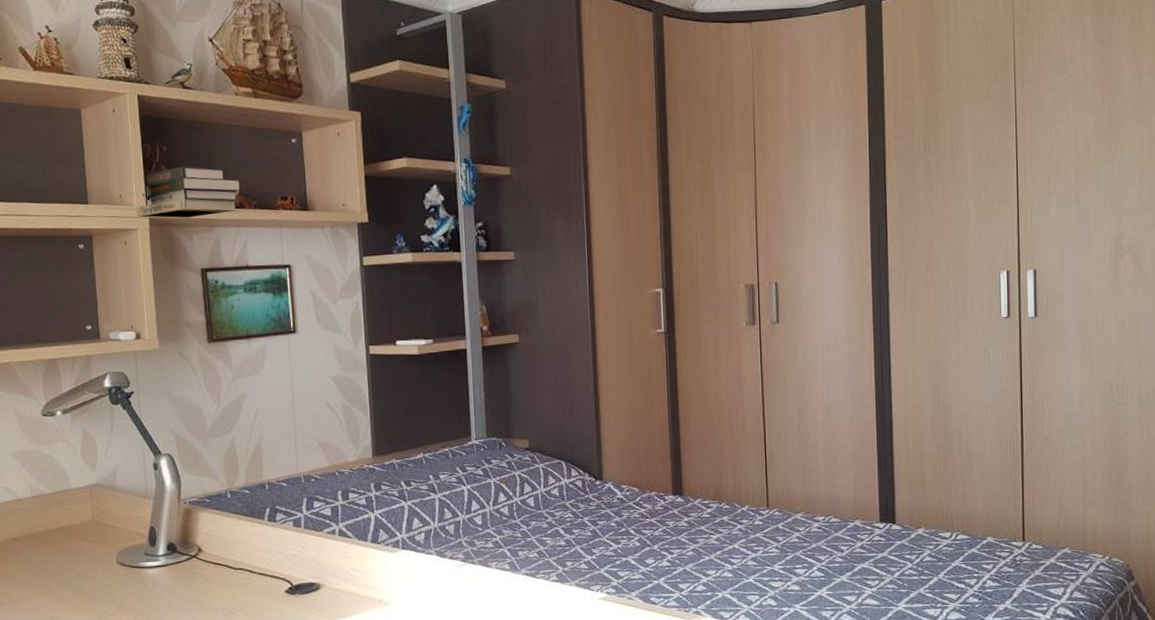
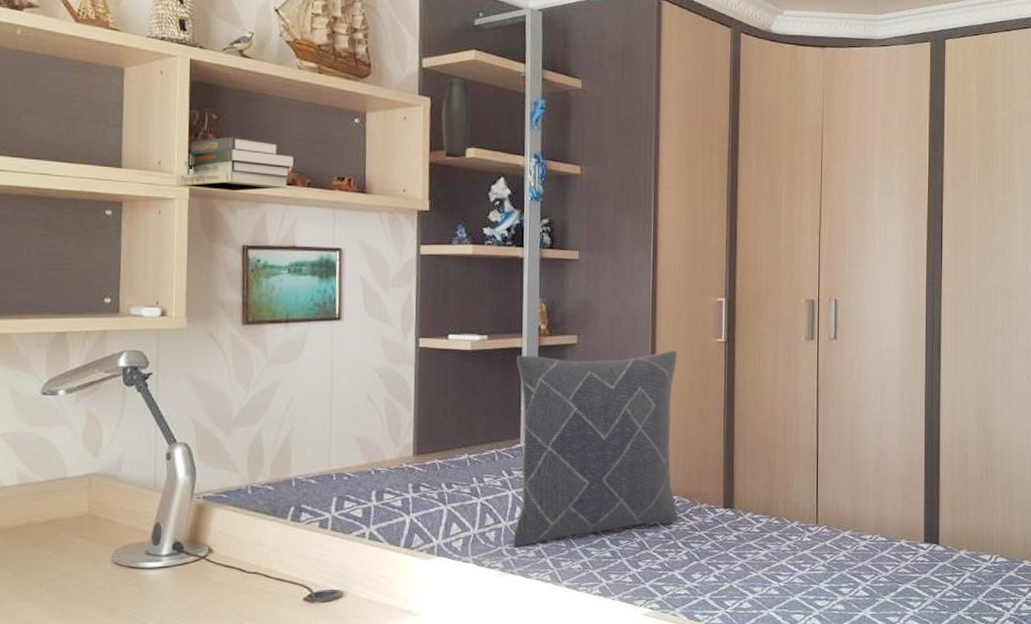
vase: none [372,90,402,171] -> present [441,78,471,160]
pillow: none [462,343,628,539] -> present [513,350,677,547]

